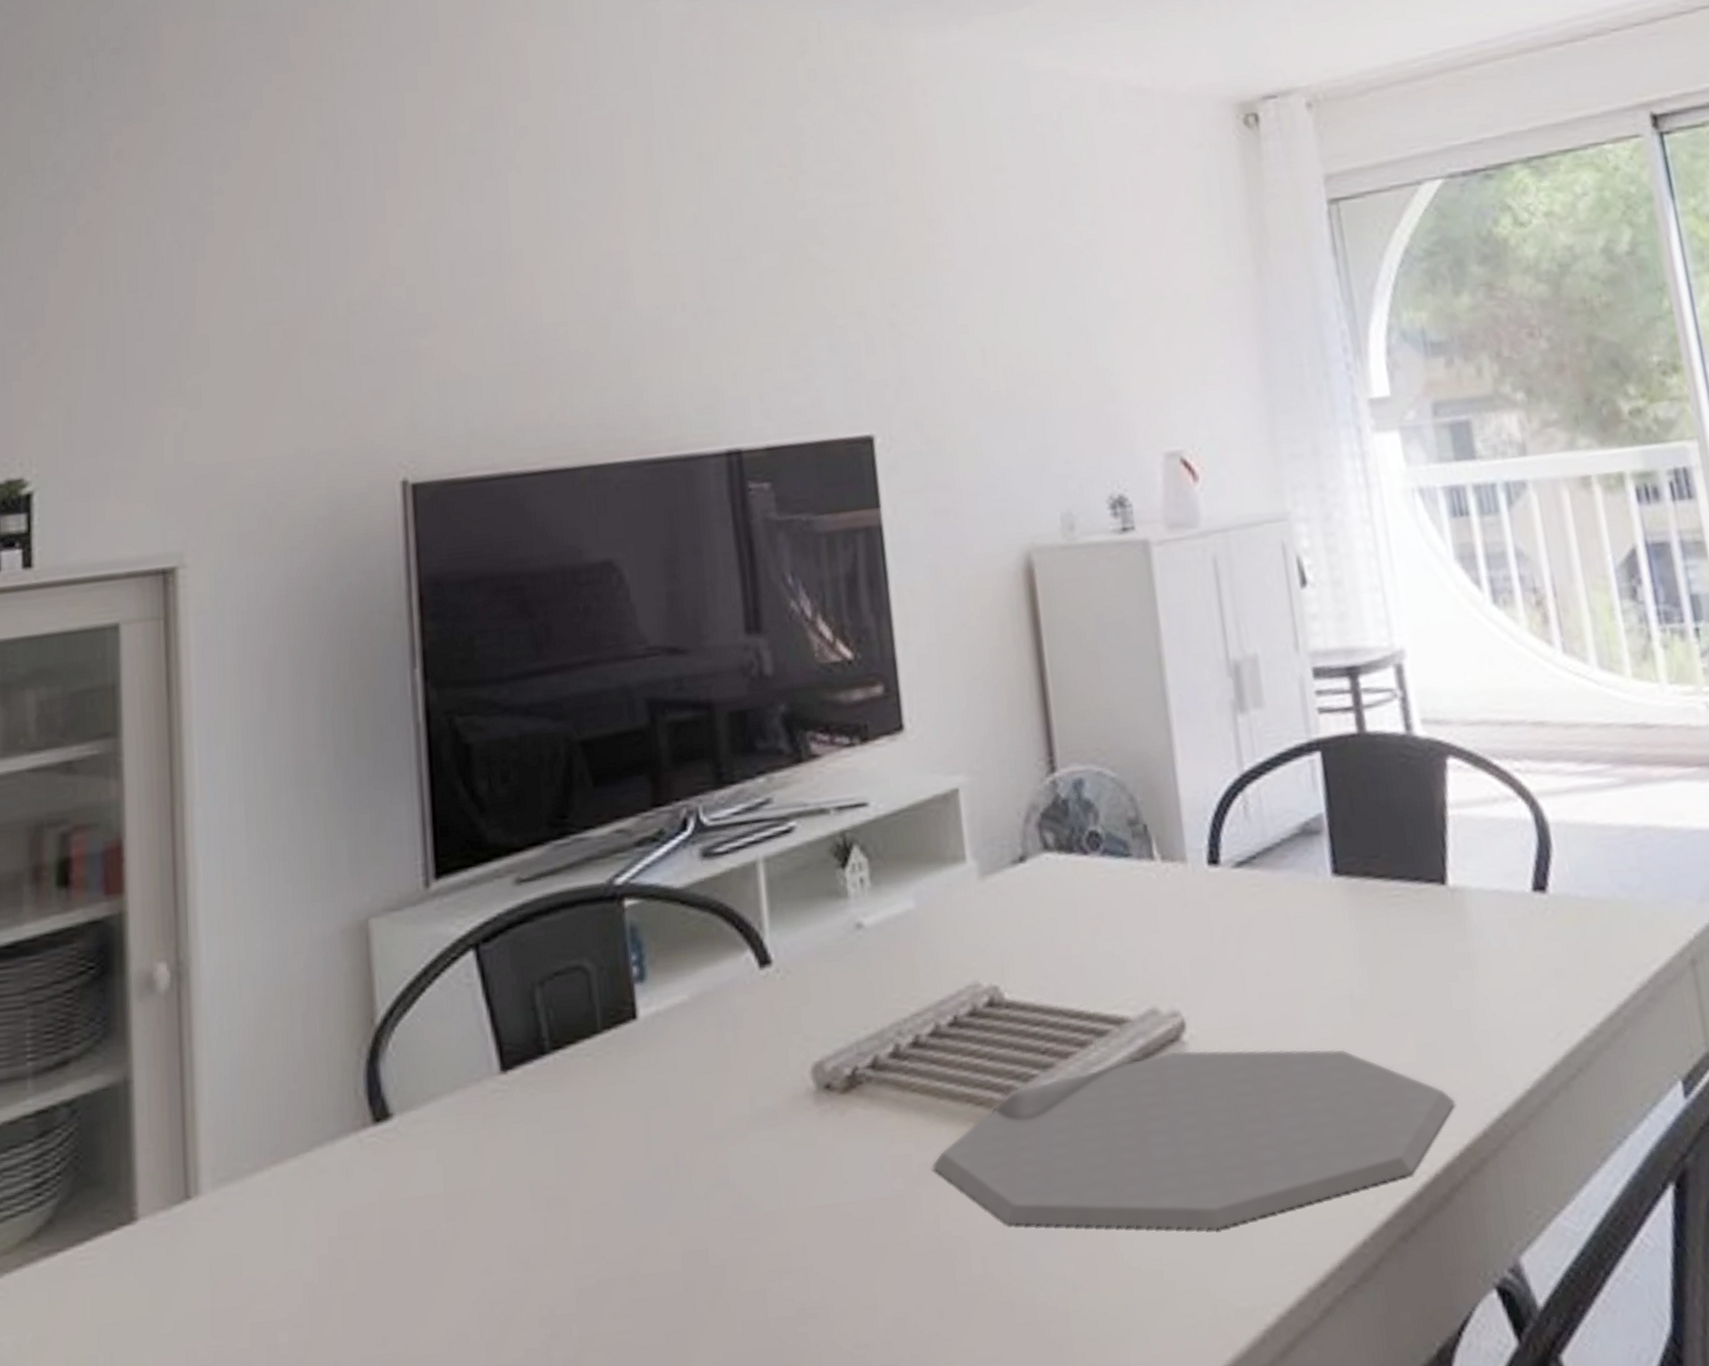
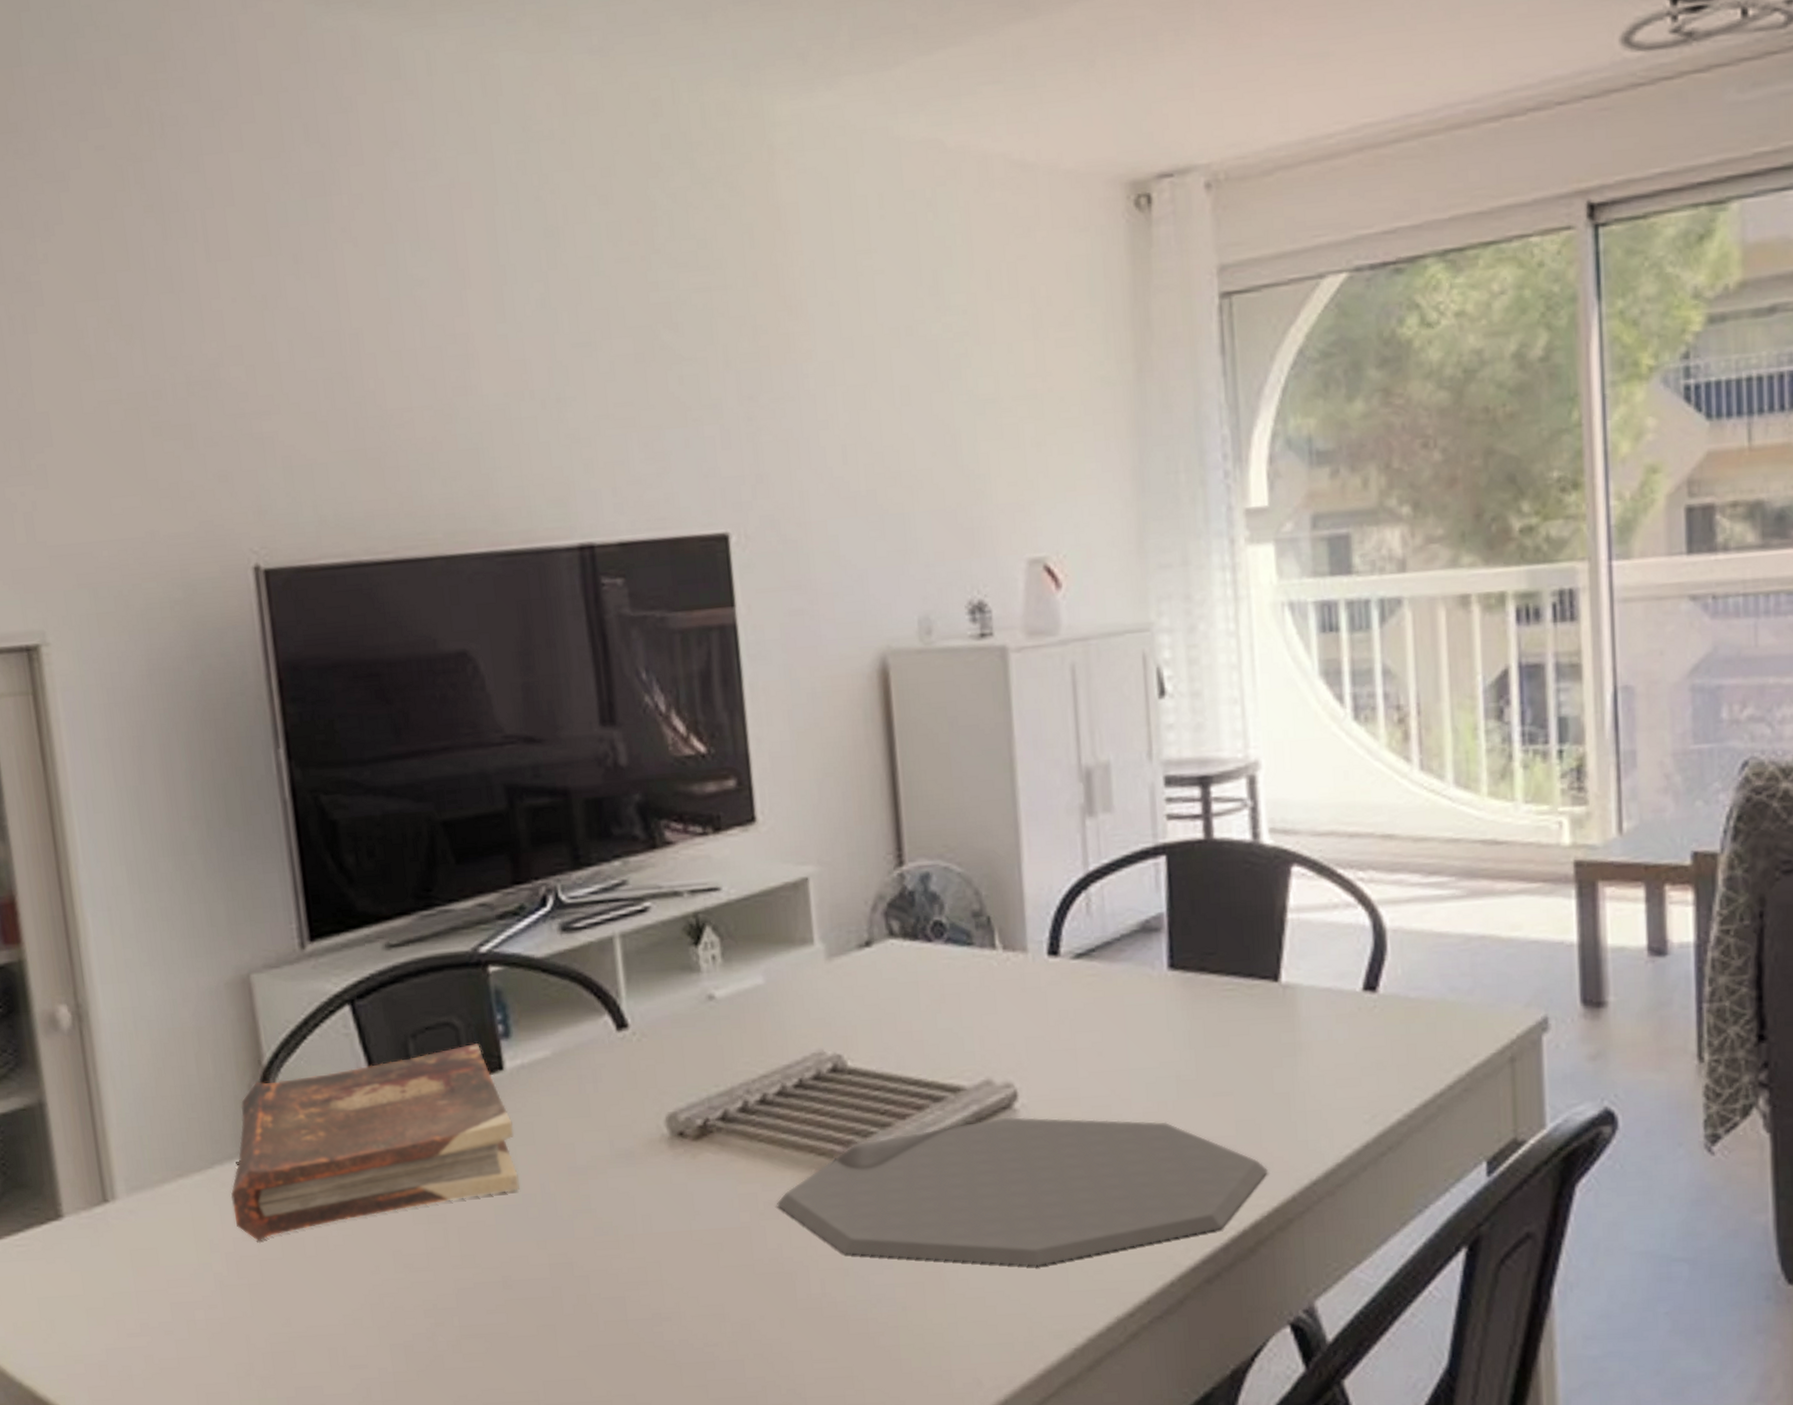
book: none [330,989,651,1239] -> present [231,1043,520,1241]

